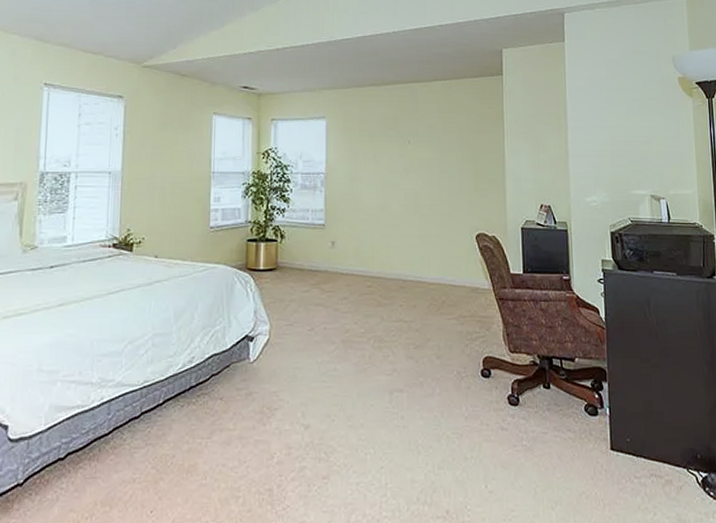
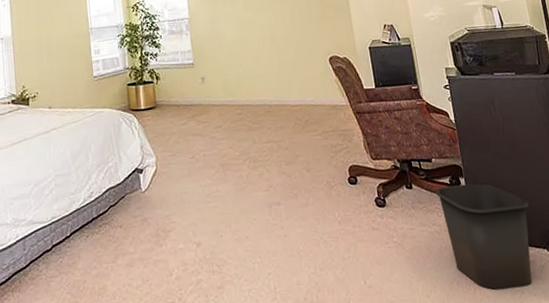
waste bin: none [574,389,674,509] -> present [435,182,533,290]

